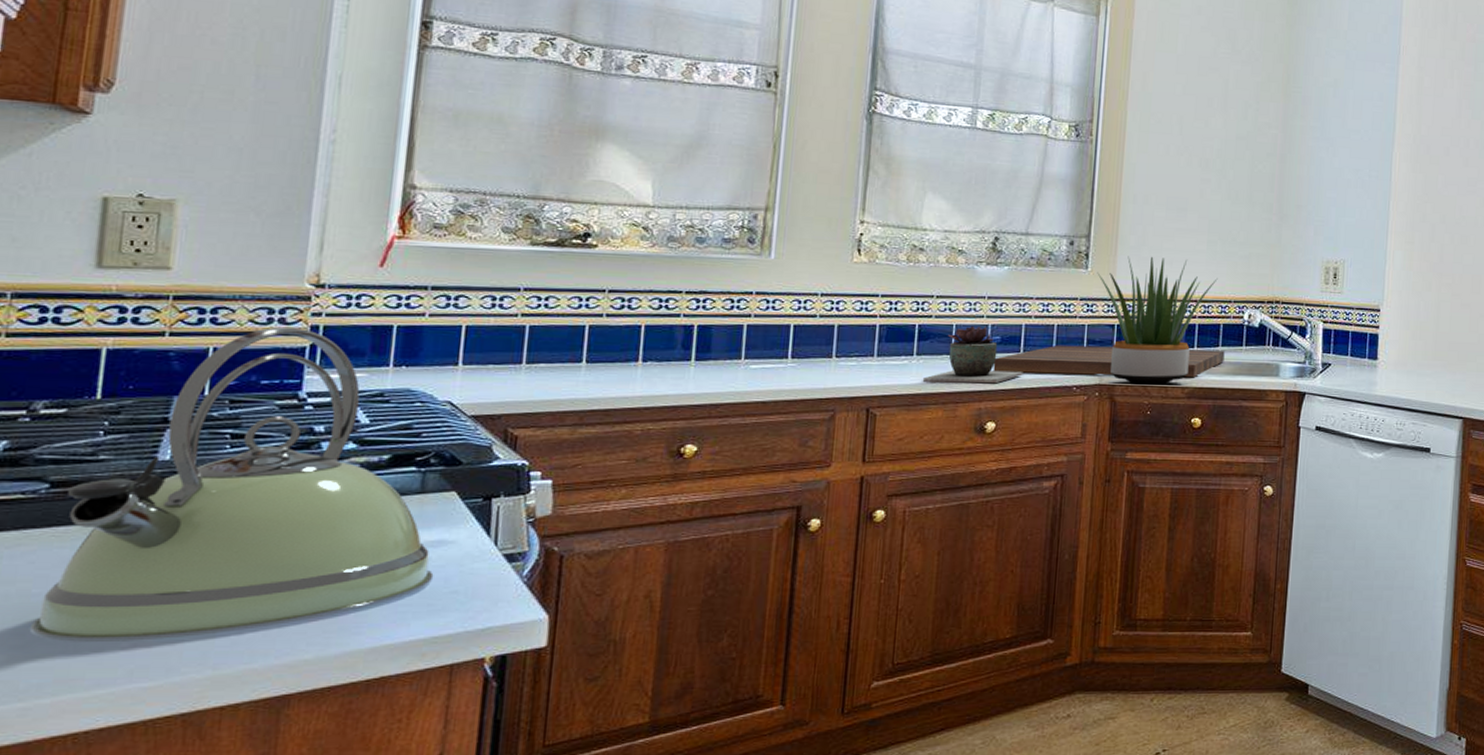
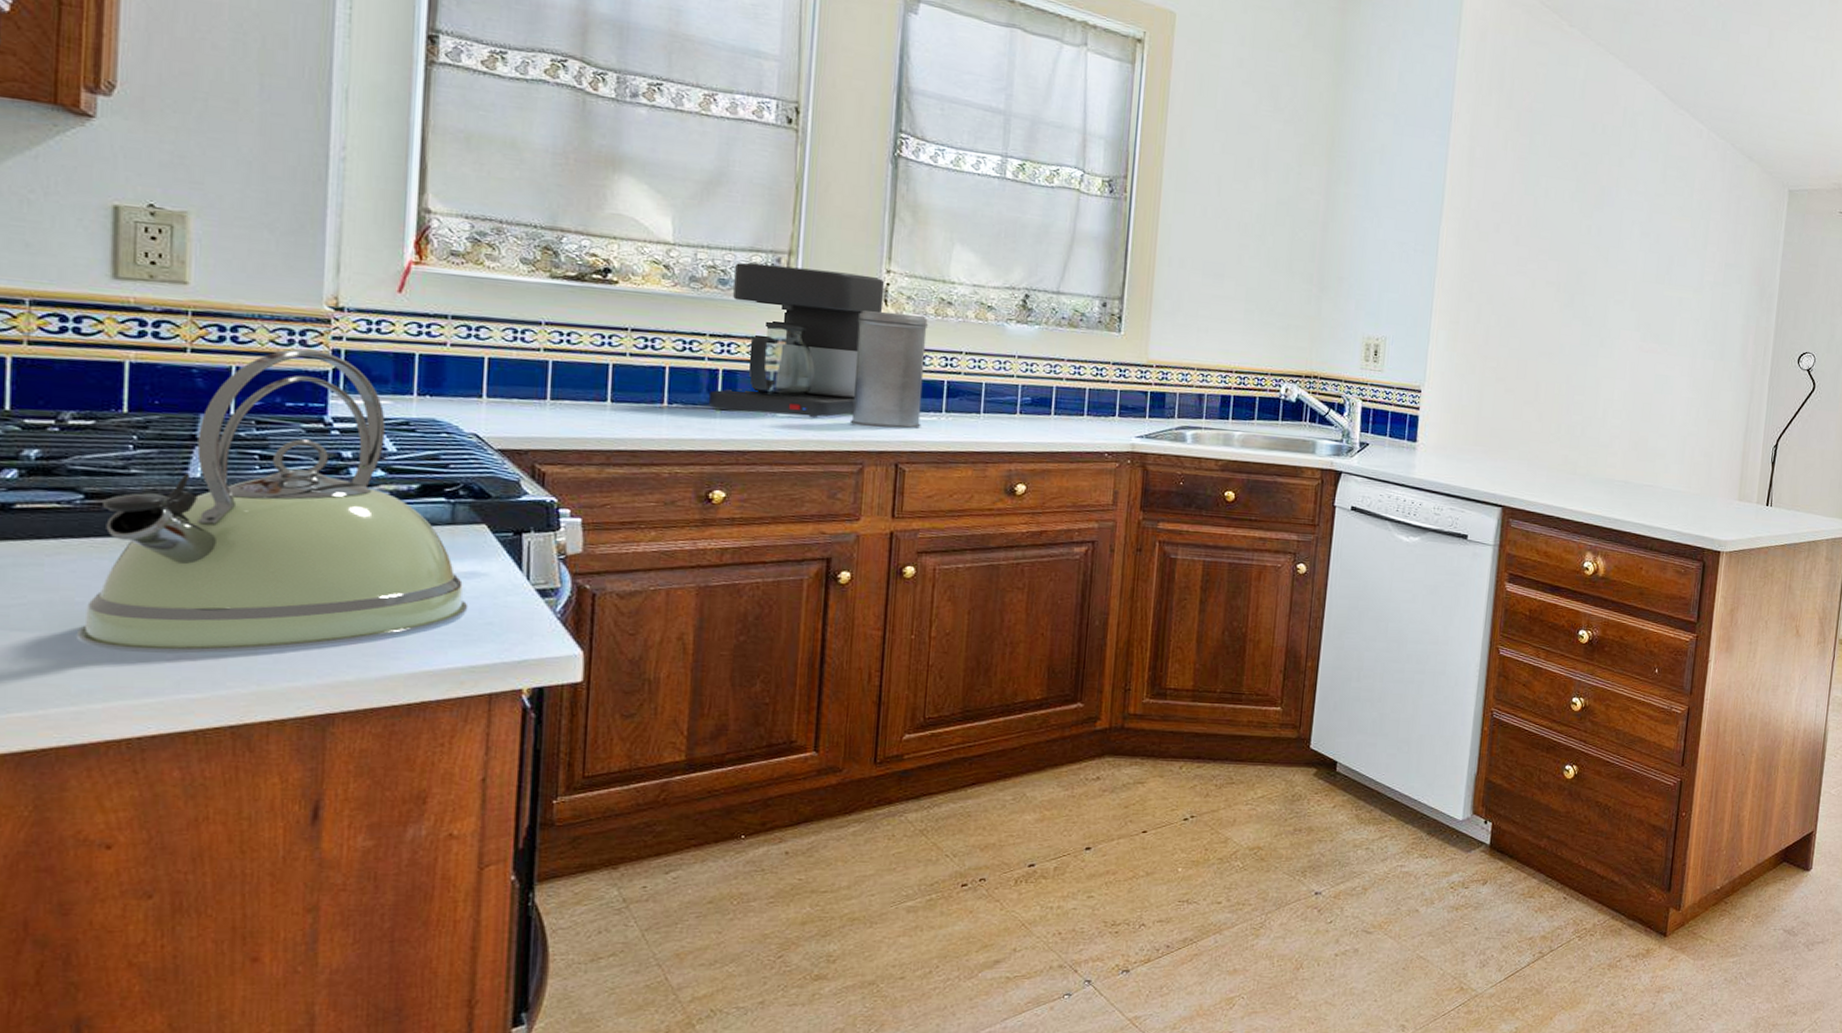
coffee maker: none [682,220,859,368] -> present [708,262,885,418]
canister: none [822,261,901,375] -> present [849,310,929,429]
succulent plant: present [922,325,1023,384] -> none [951,384,1054,446]
cutting board: present [993,345,1225,378] -> none [1023,409,1260,451]
potted plant: present [1097,256,1218,386] -> none [1130,321,1255,457]

